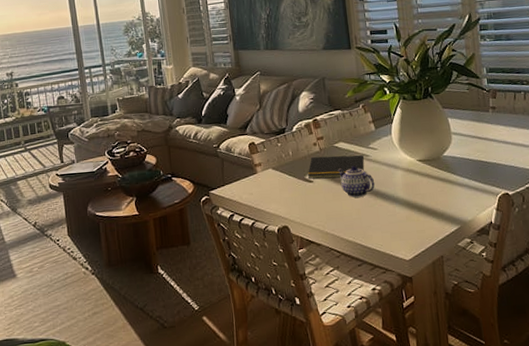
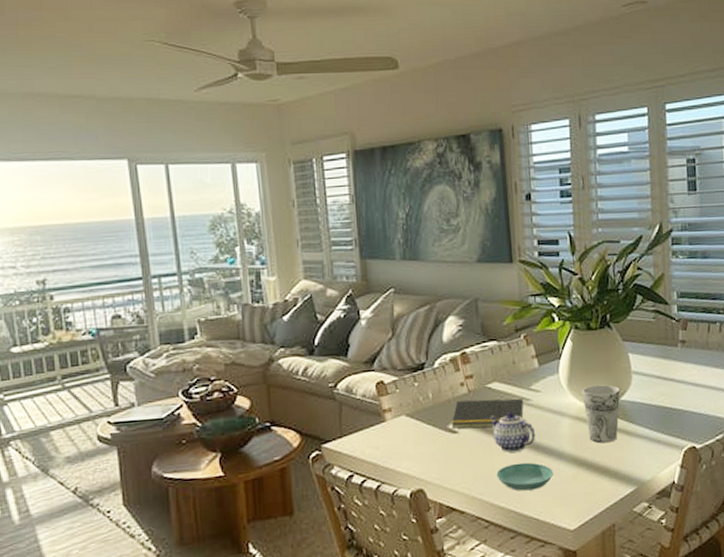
saucer: none [344,205,391,228] -> present [496,462,554,491]
cup: none [410,143,443,191] -> present [581,384,620,444]

